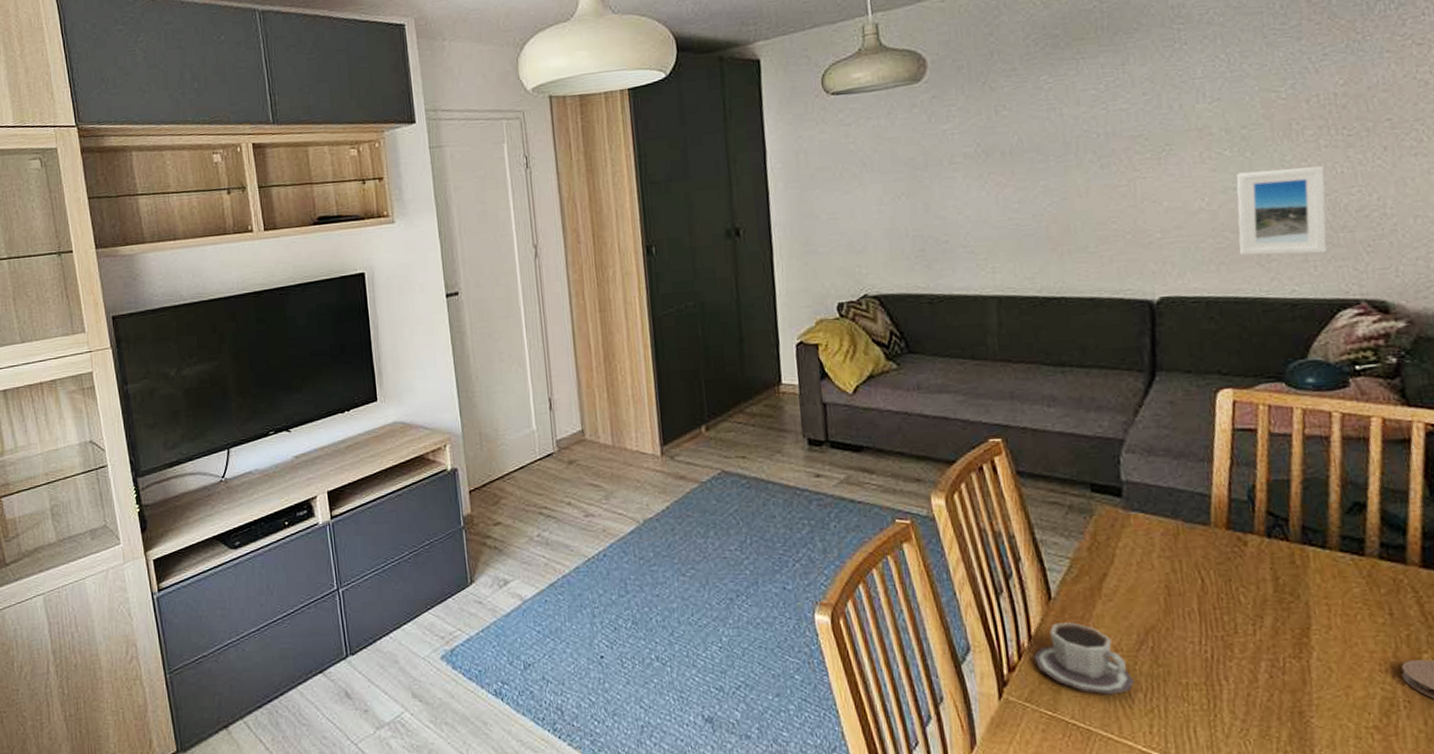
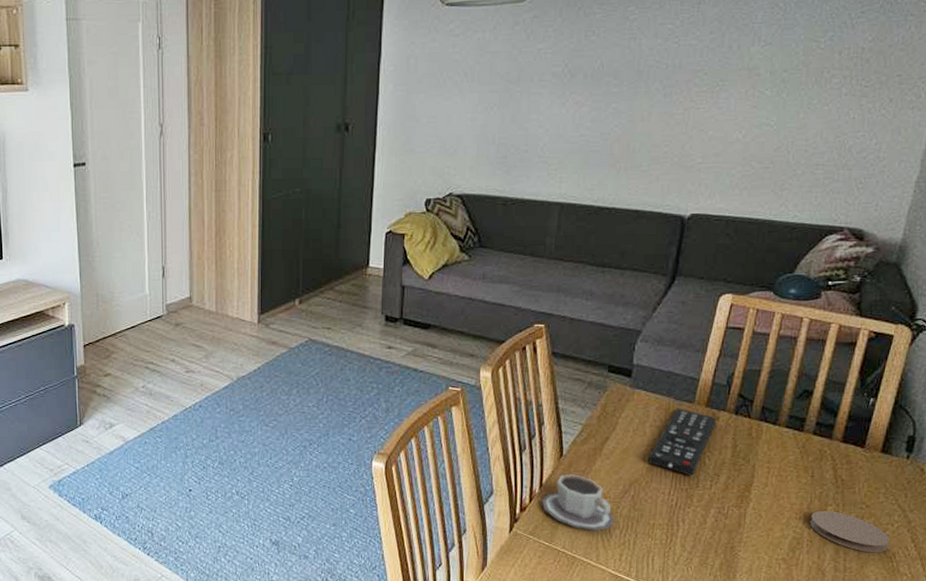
remote control: none [1163,532,1244,620] -> present [648,407,716,477]
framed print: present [1237,166,1327,256] -> none [760,111,840,186]

